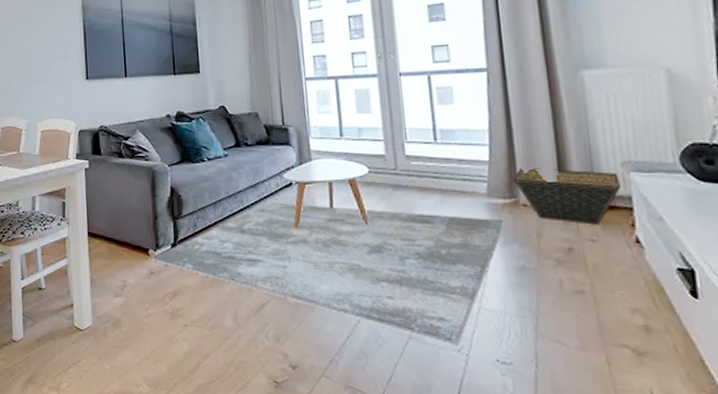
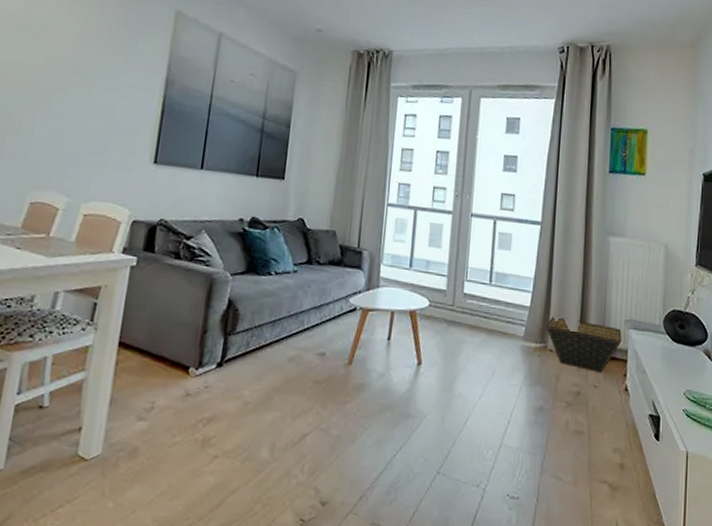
rug: present [151,202,503,345] -> none [190,327,532,481]

